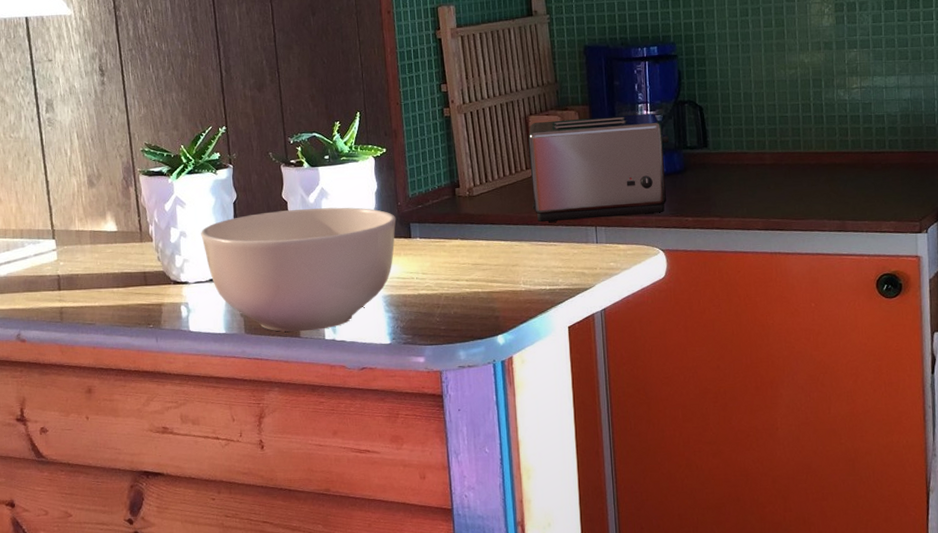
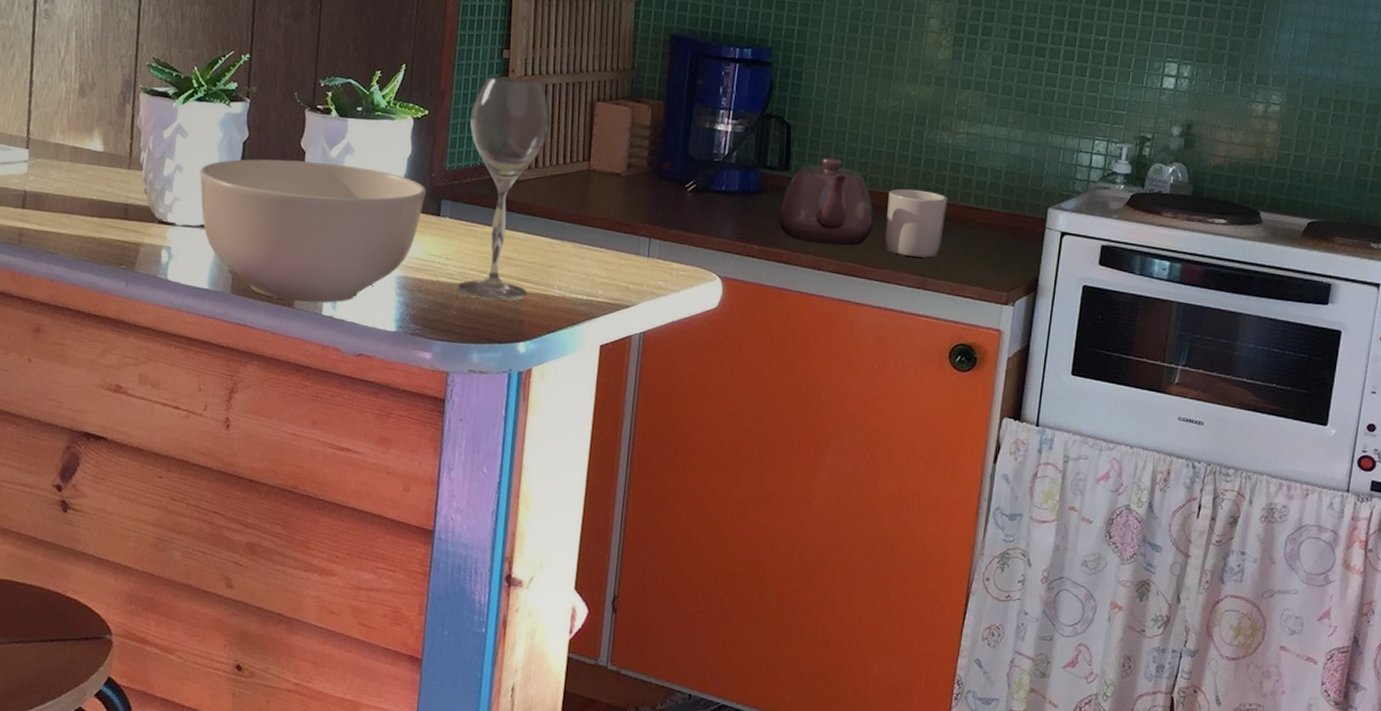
wineglass: none [422,107,497,304] -> present [456,76,551,301]
toaster: present [528,113,669,223] -> none [582,110,748,236]
teapot: none [704,129,791,207] -> present [777,157,874,246]
mug: none [799,144,854,205] -> present [884,189,948,258]

